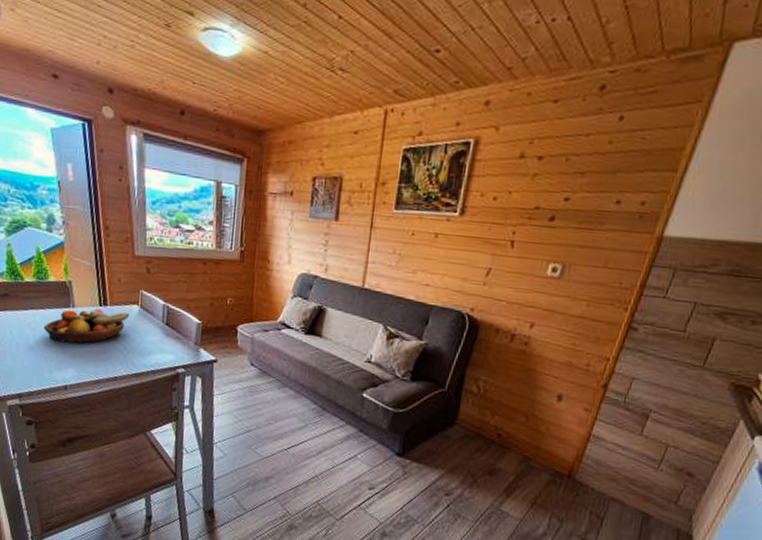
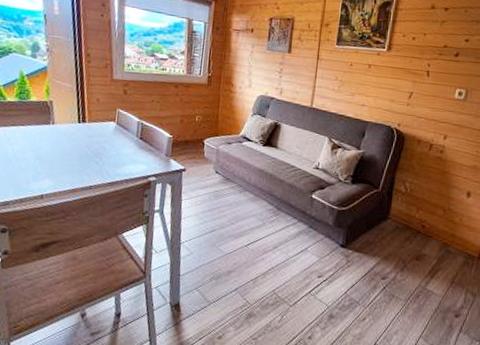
fruit bowl: present [43,309,130,344] -> none [23,125,107,157]

